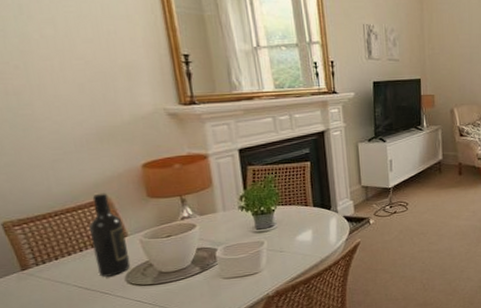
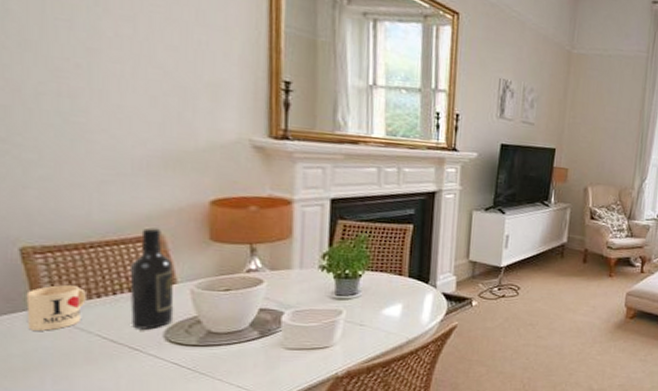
mug: none [14,248,61,288] -> present [26,285,86,331]

